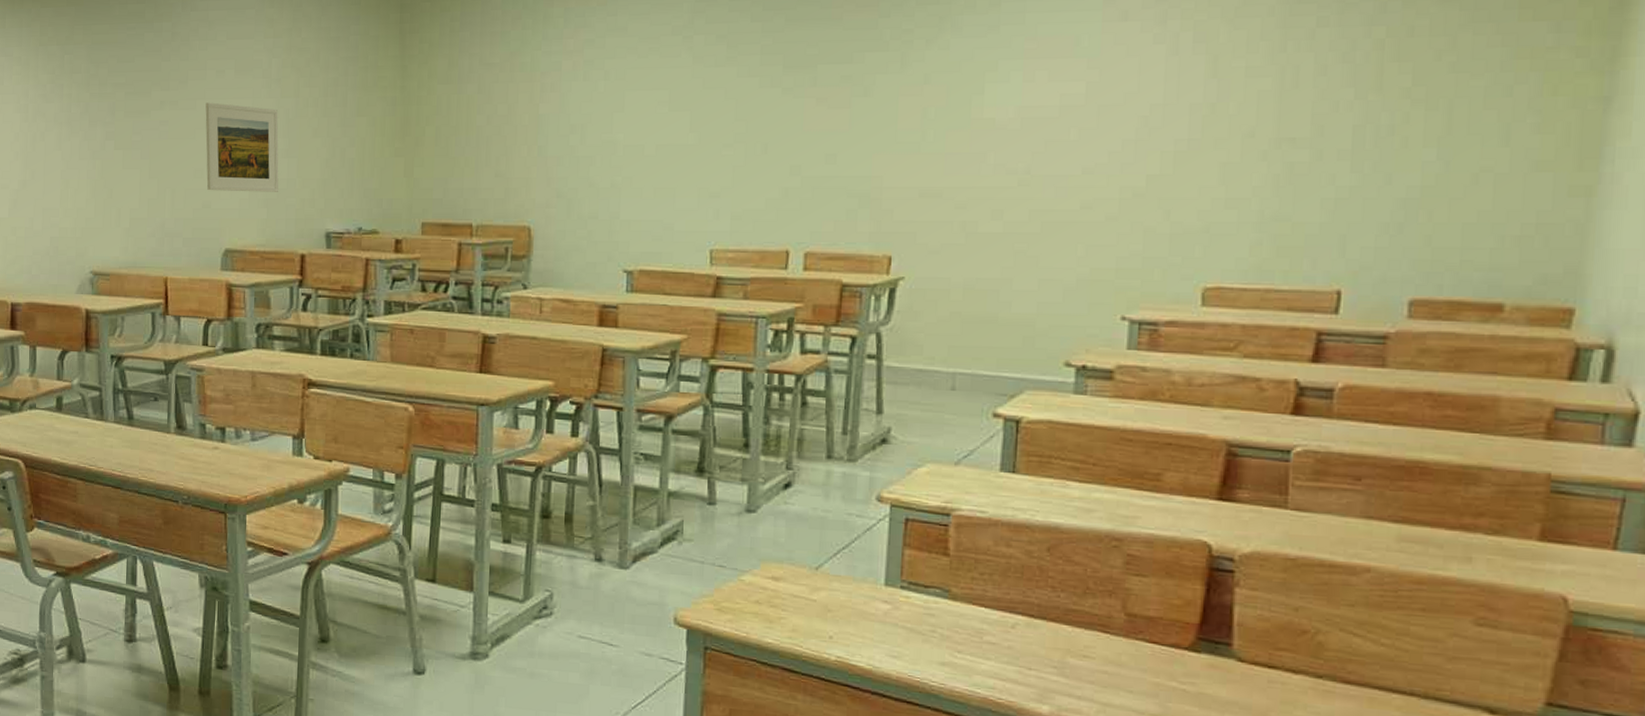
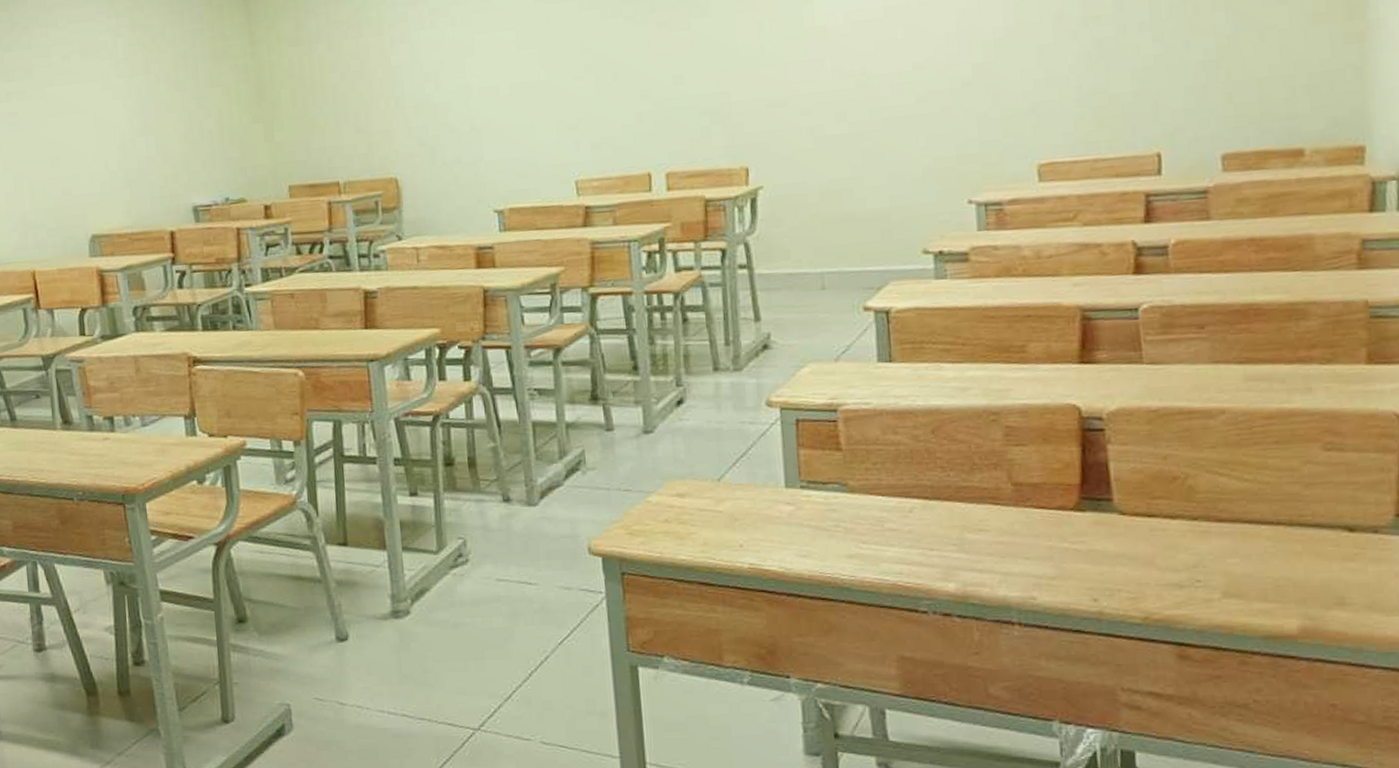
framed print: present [205,102,279,192] -> none [54,88,139,178]

